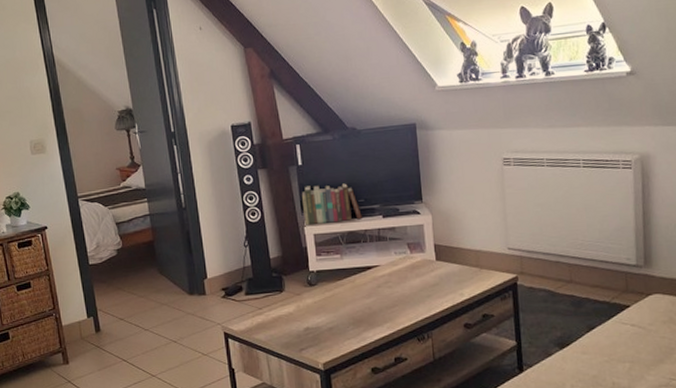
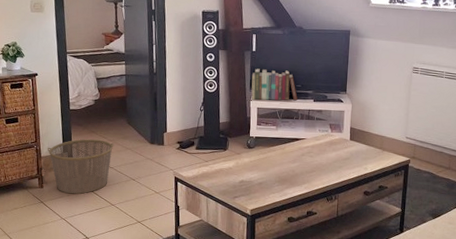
basket: none [68,297,146,368] -> present [47,139,114,194]

